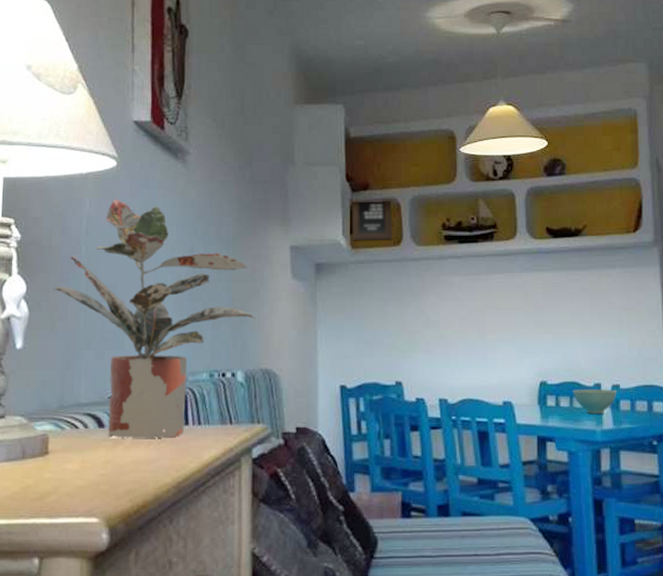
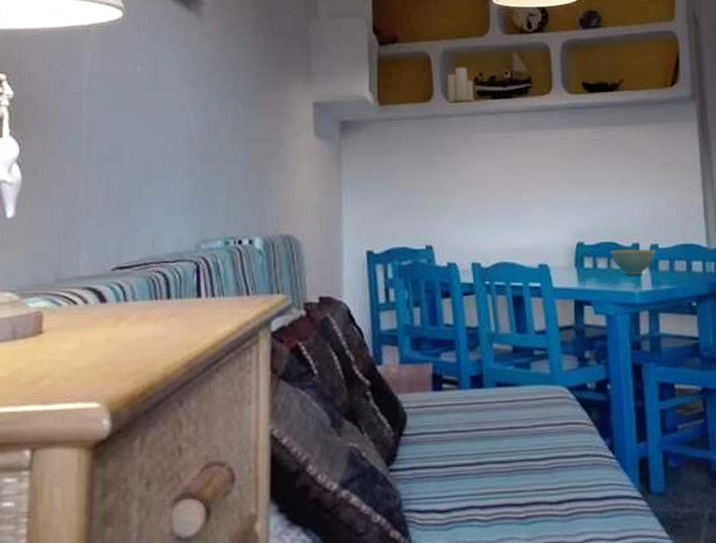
potted plant: present [53,198,256,438] -> none [50,52,276,314]
picture frame: present [351,200,392,242] -> none [378,54,422,98]
candle: none [416,212,442,247] -> present [448,66,475,103]

